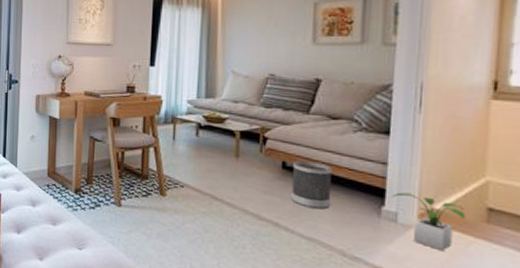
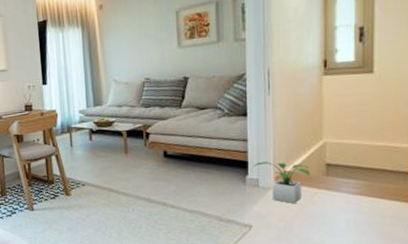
wastebasket: present [291,160,333,210] -> none [173,147,206,186]

